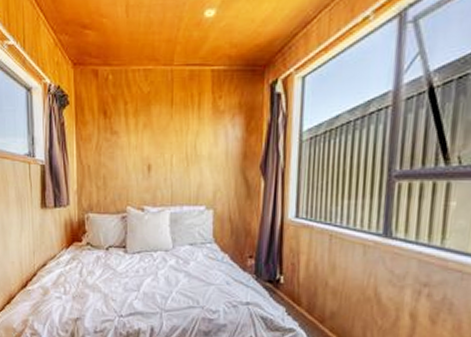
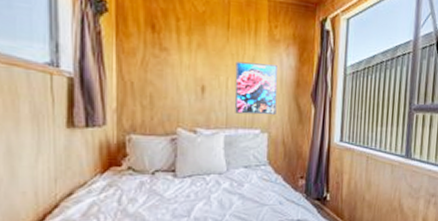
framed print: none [179,138,223,191] -> present [234,61,278,115]

